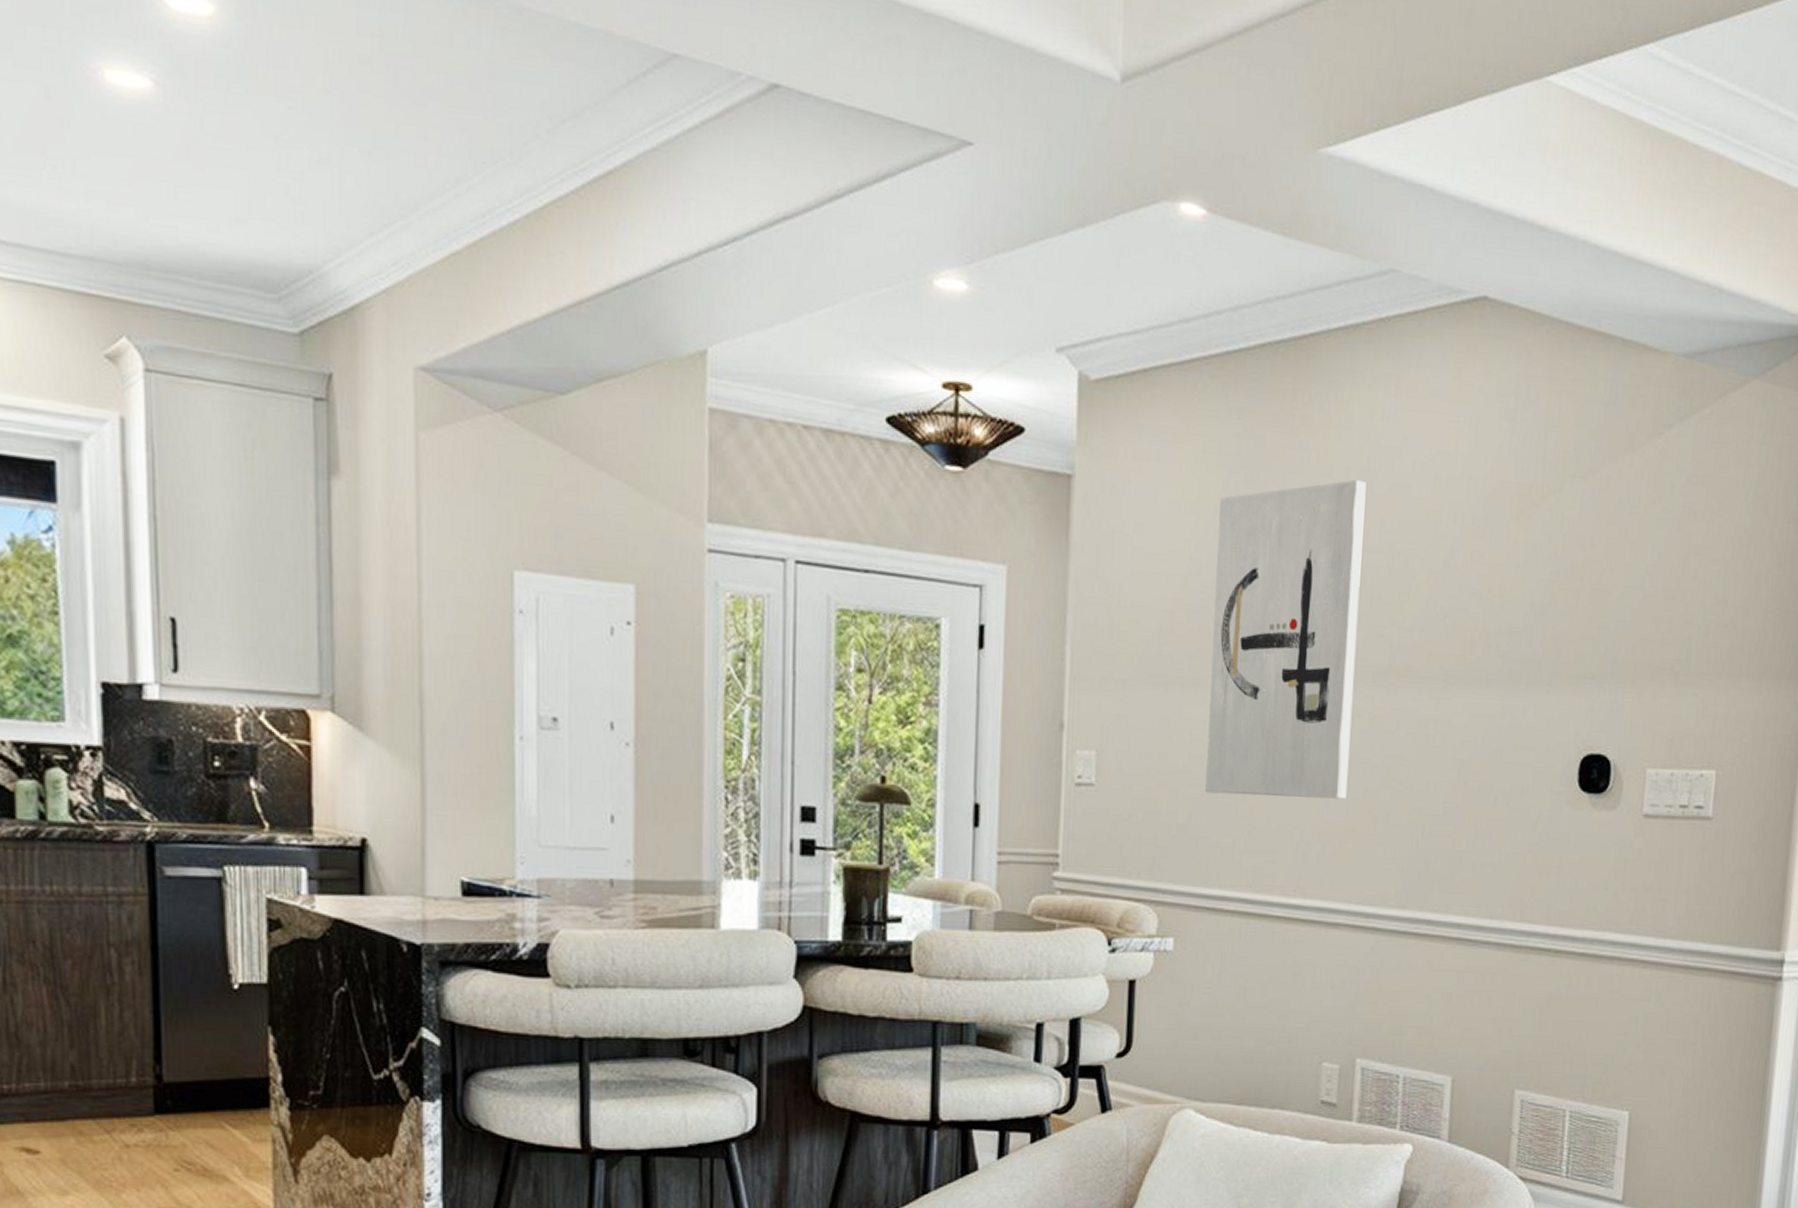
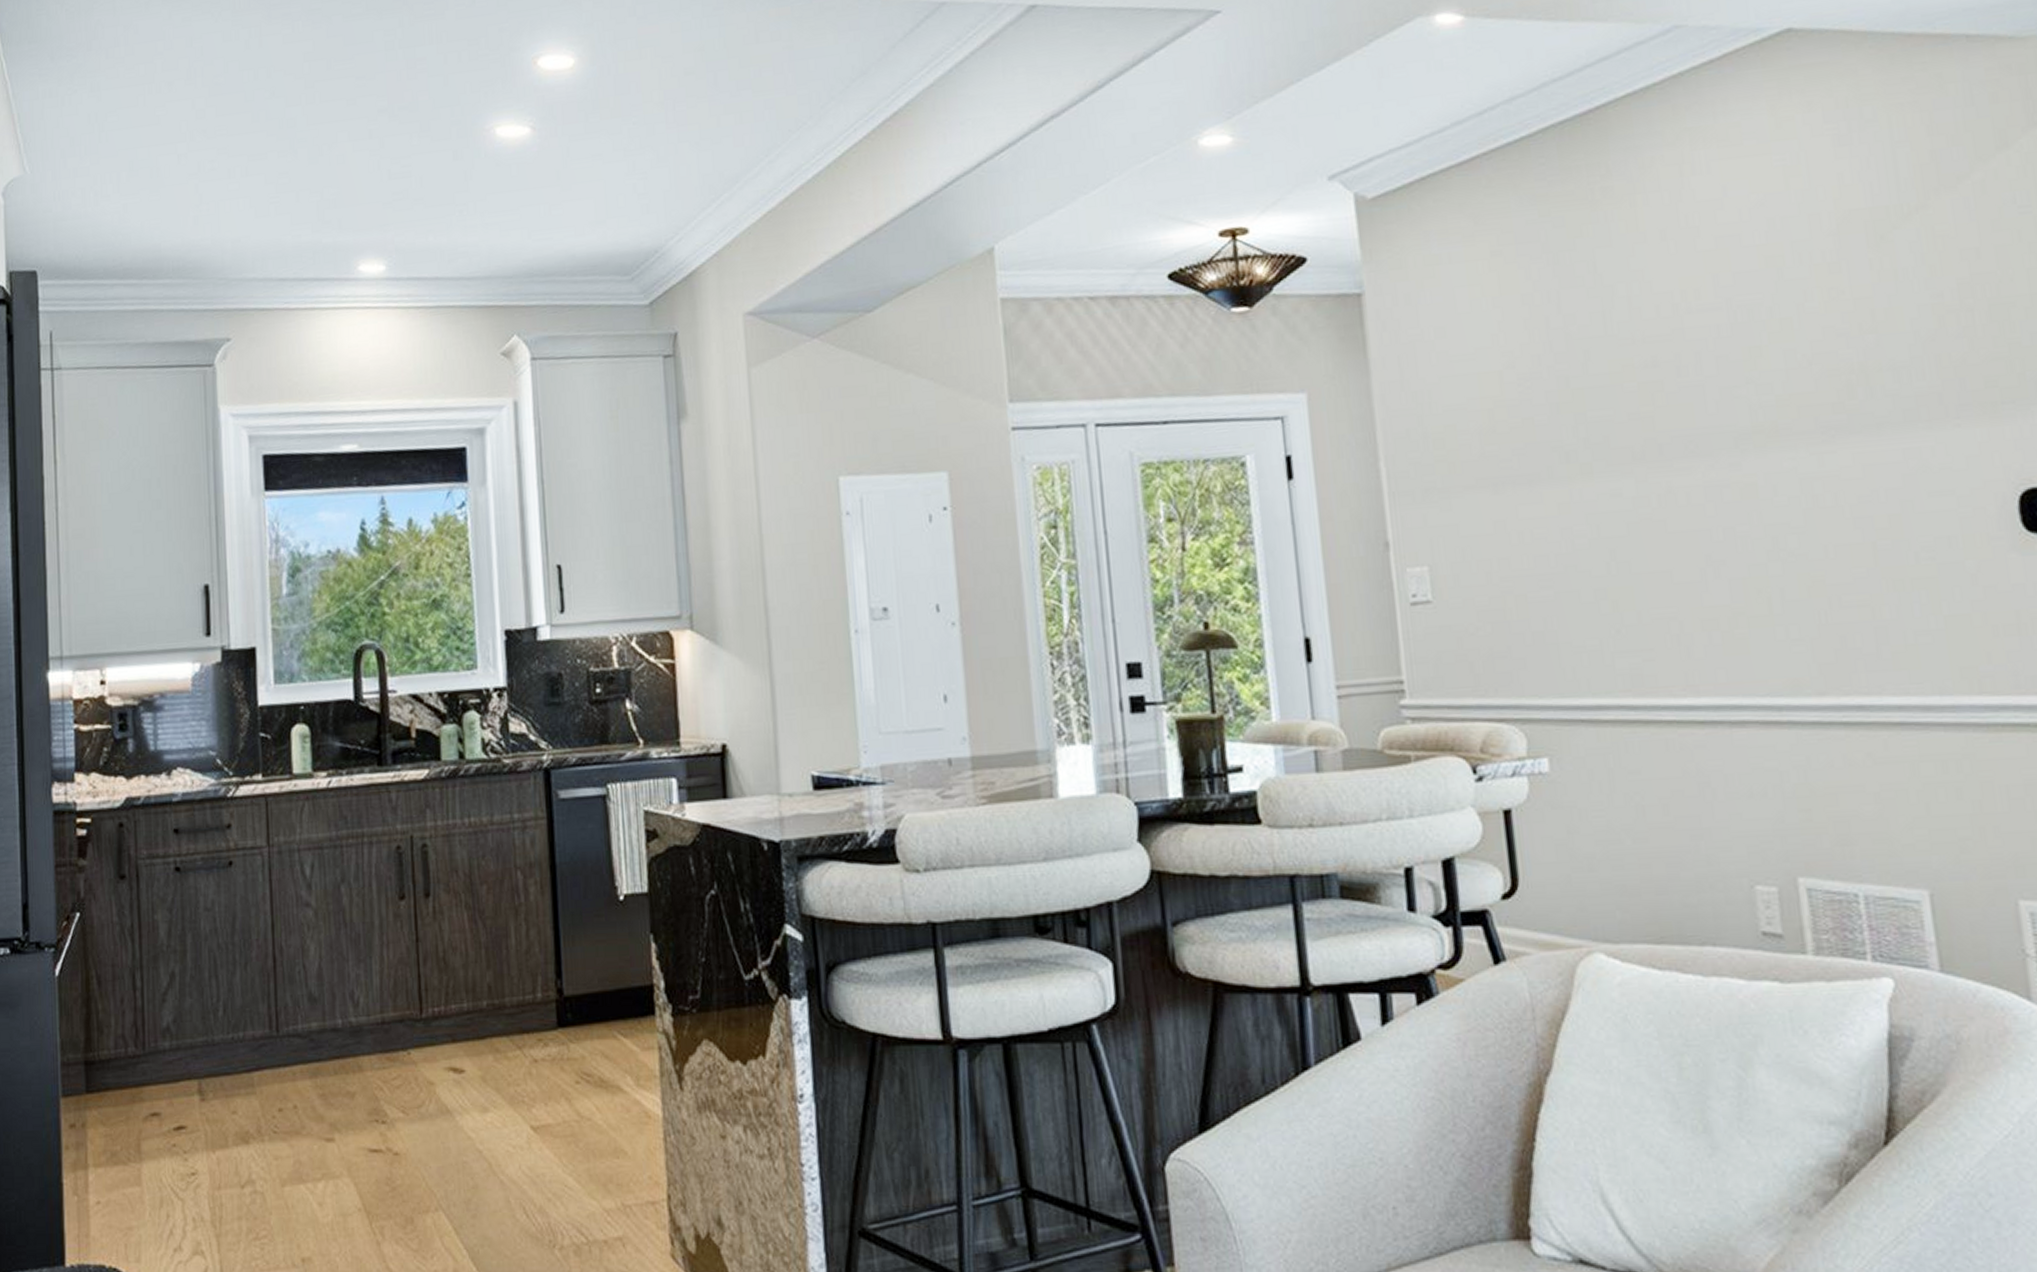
wall art: present [1205,479,1366,799] -> none [1525,240,1728,594]

